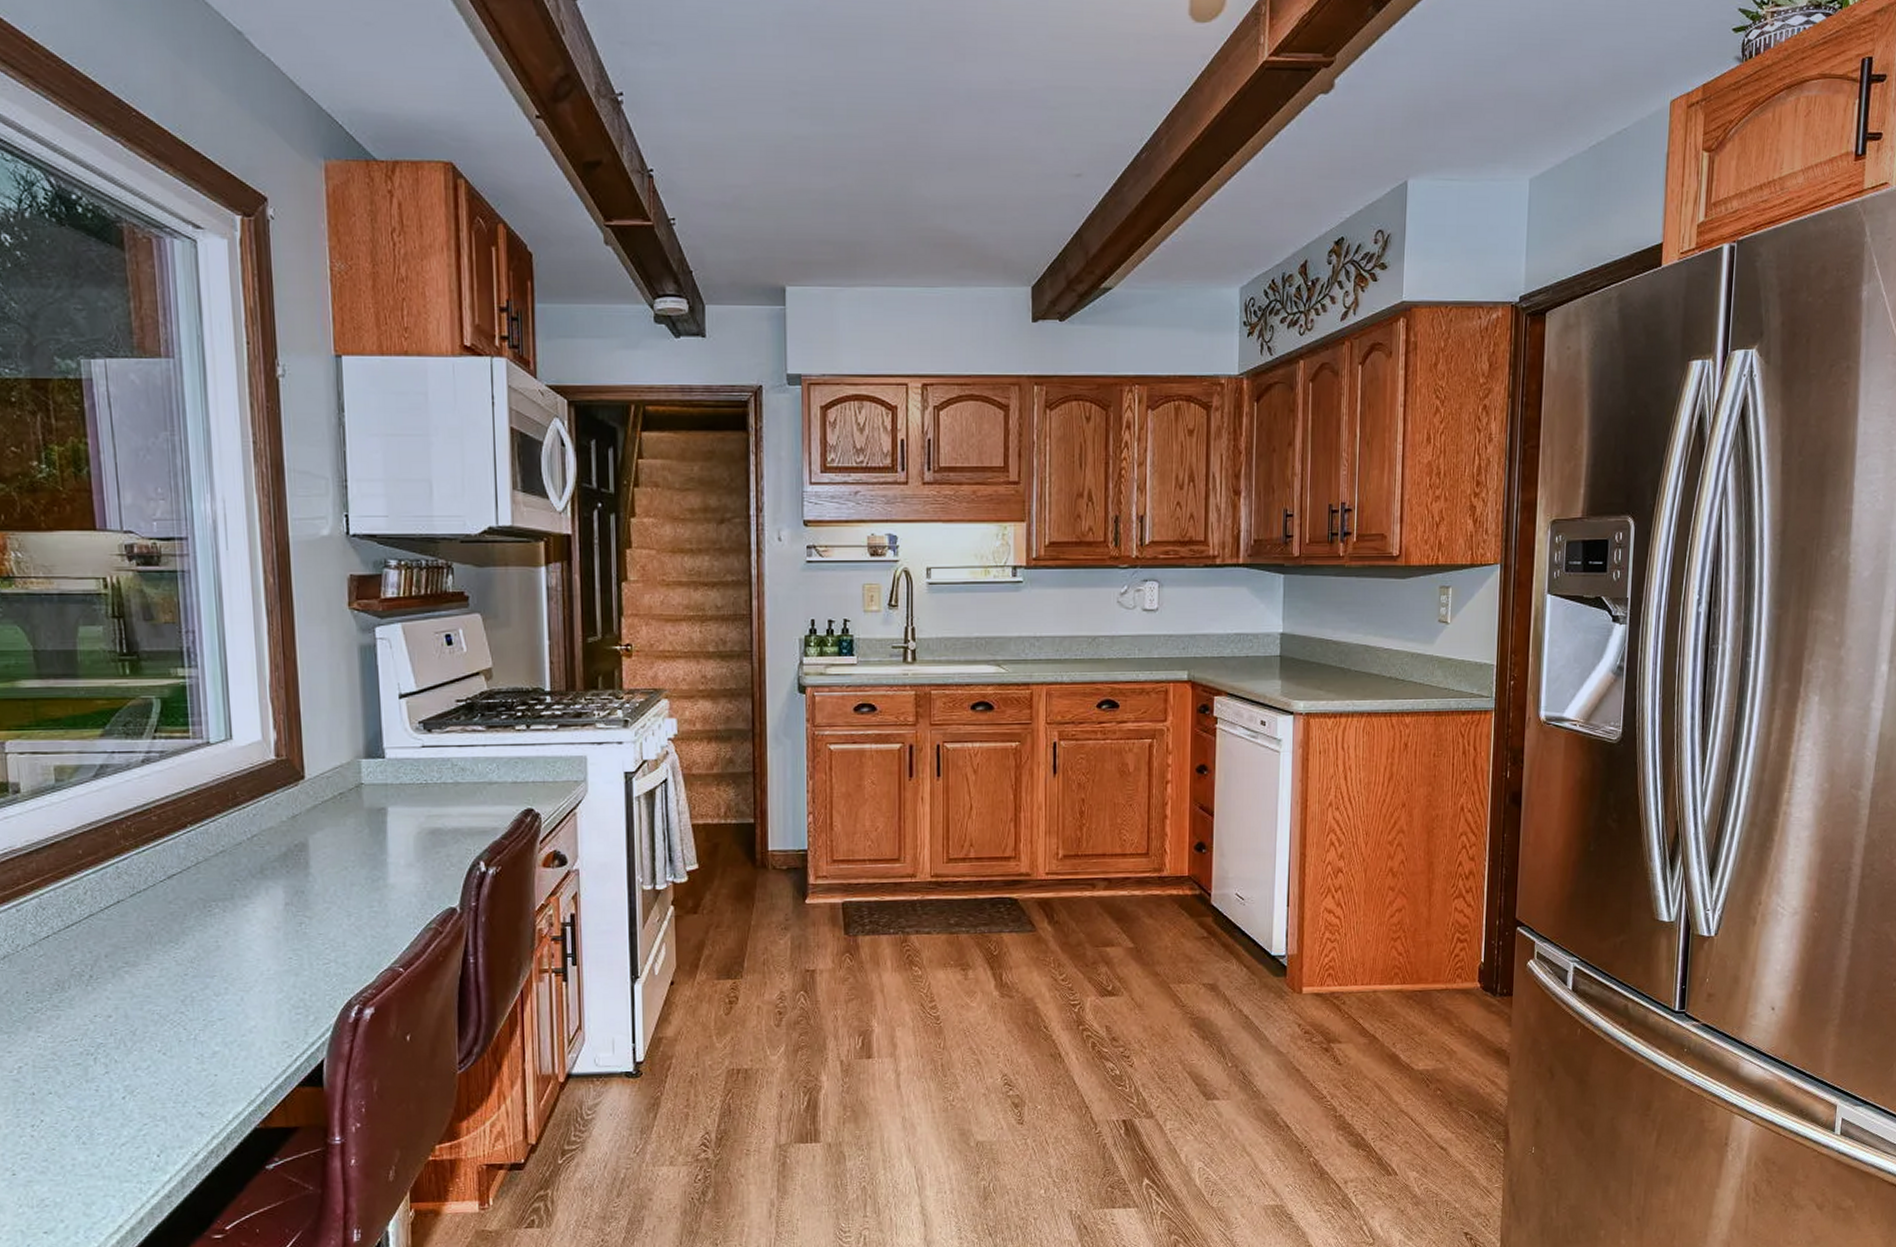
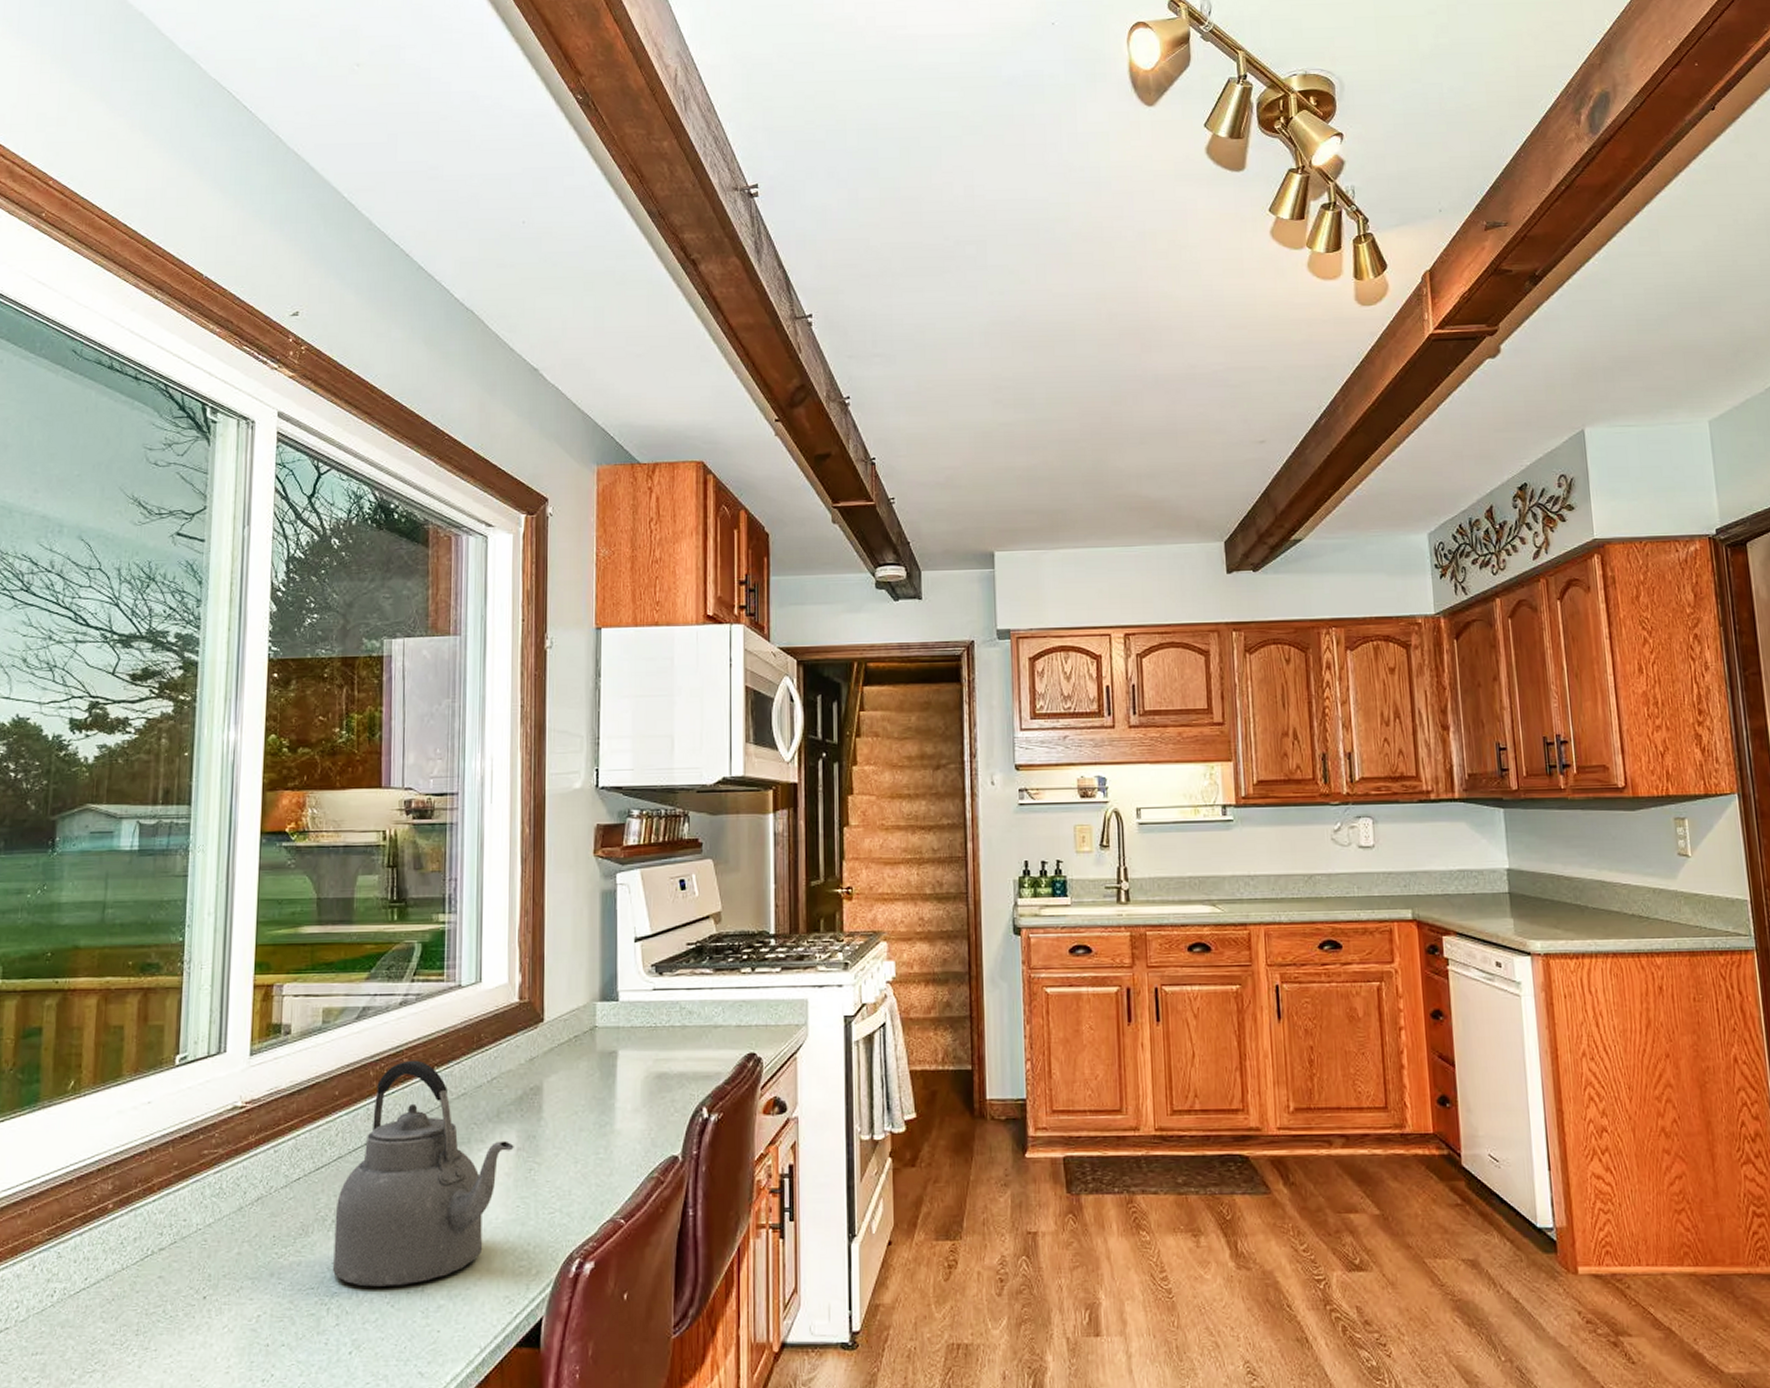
kettle: none [92,818,282,1037] -> present [332,1060,514,1287]

